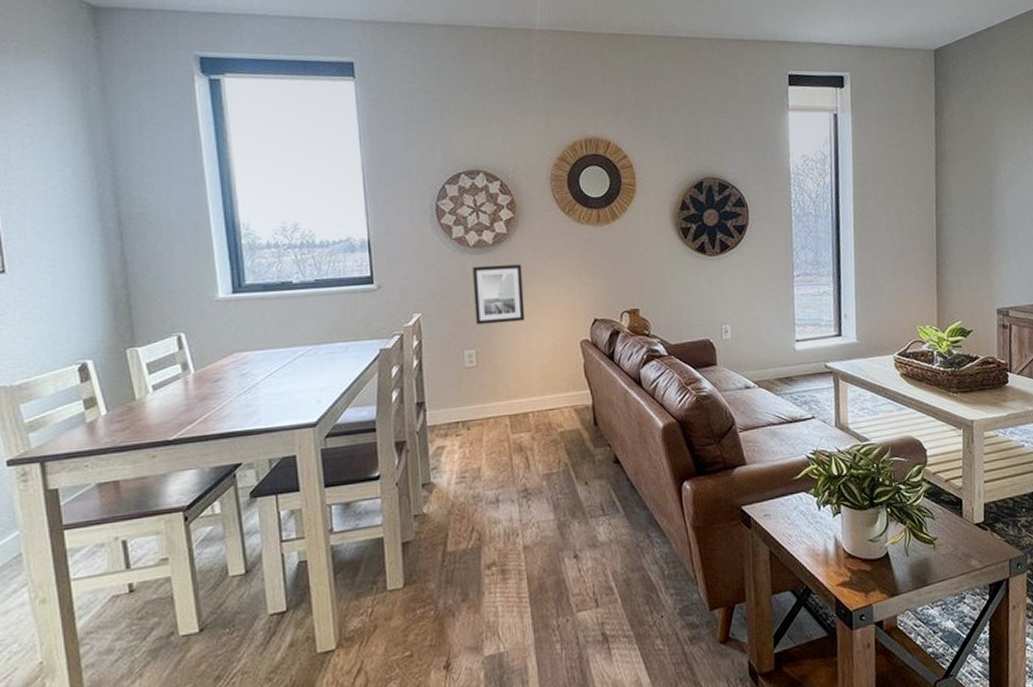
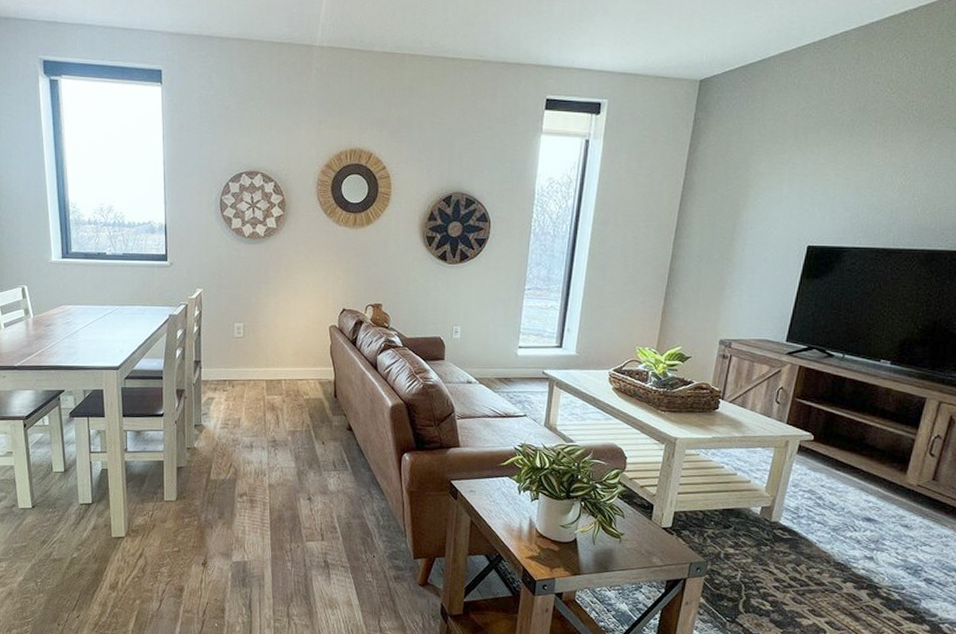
wall art: present [472,264,525,325] -> none [245,254,286,304]

